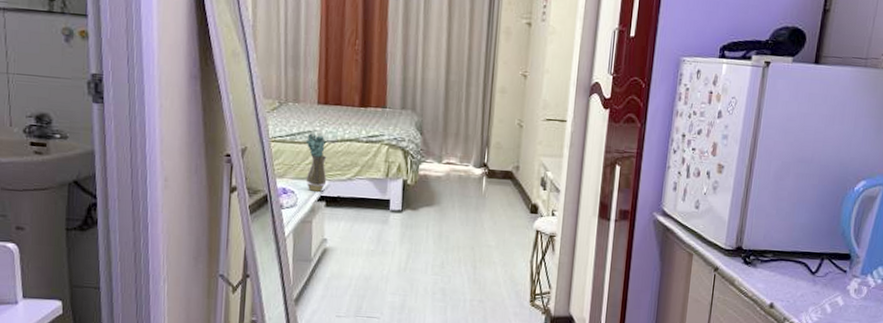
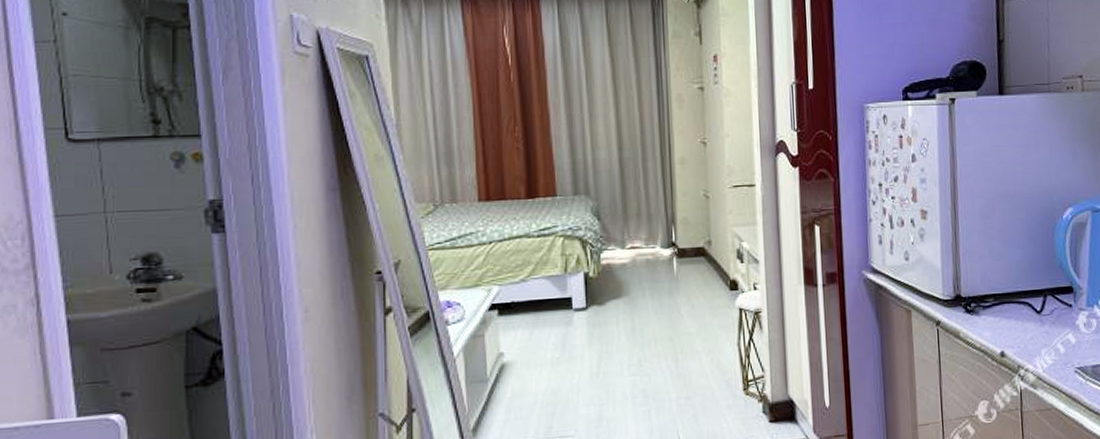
vase: present [306,131,327,192] -> none [468,232,497,300]

